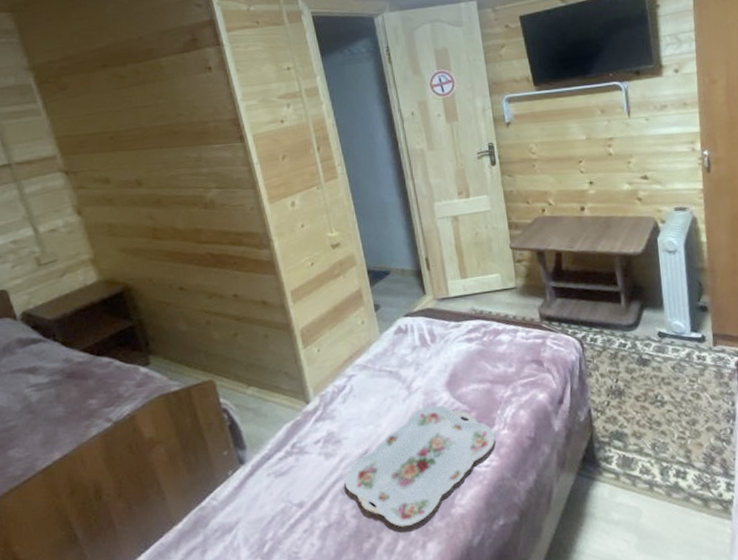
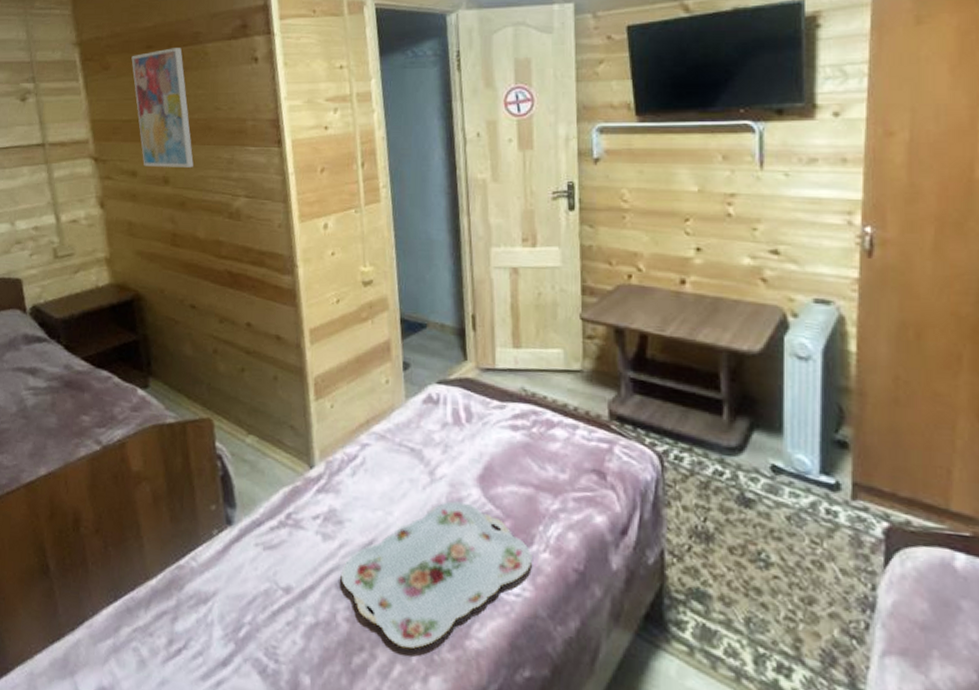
wall art: none [88,64,164,173] -> present [131,48,194,168]

